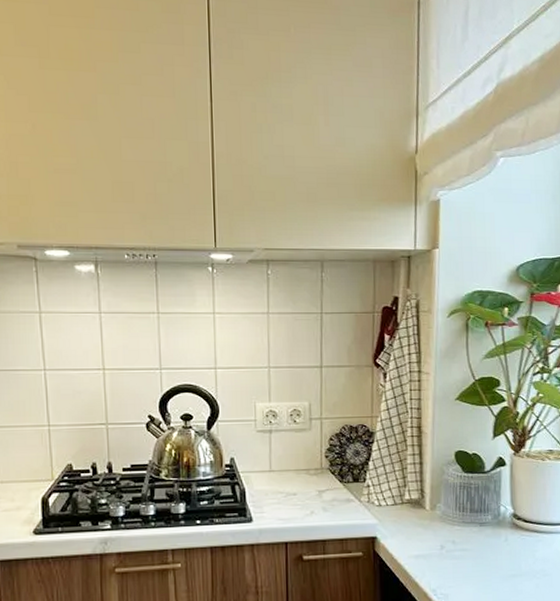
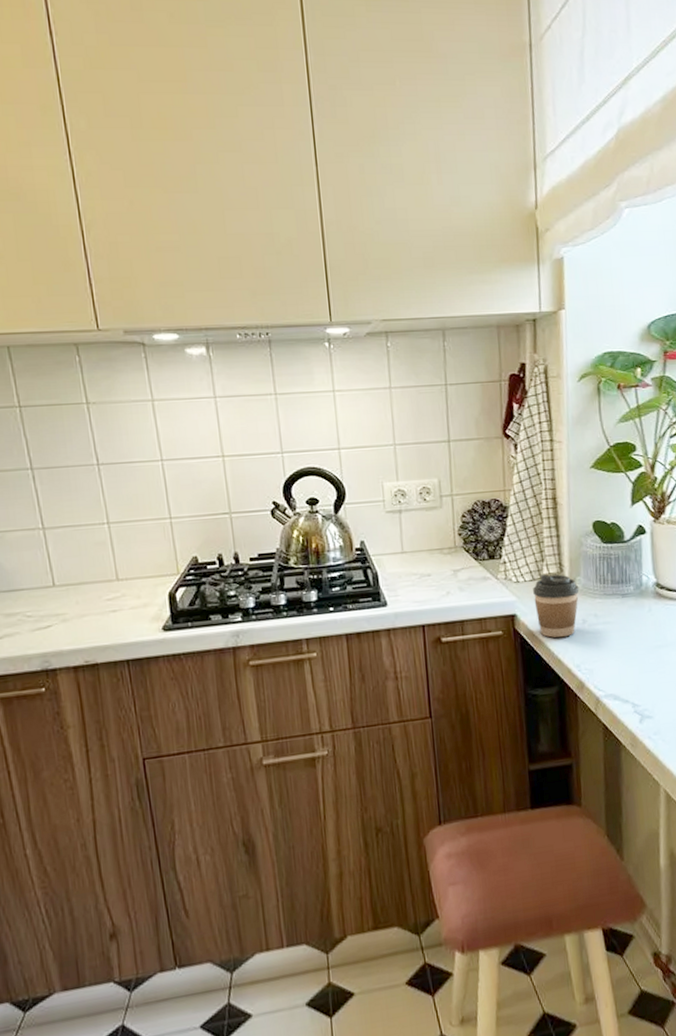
coffee cup: none [394,500,439,561] -> present [533,574,580,638]

